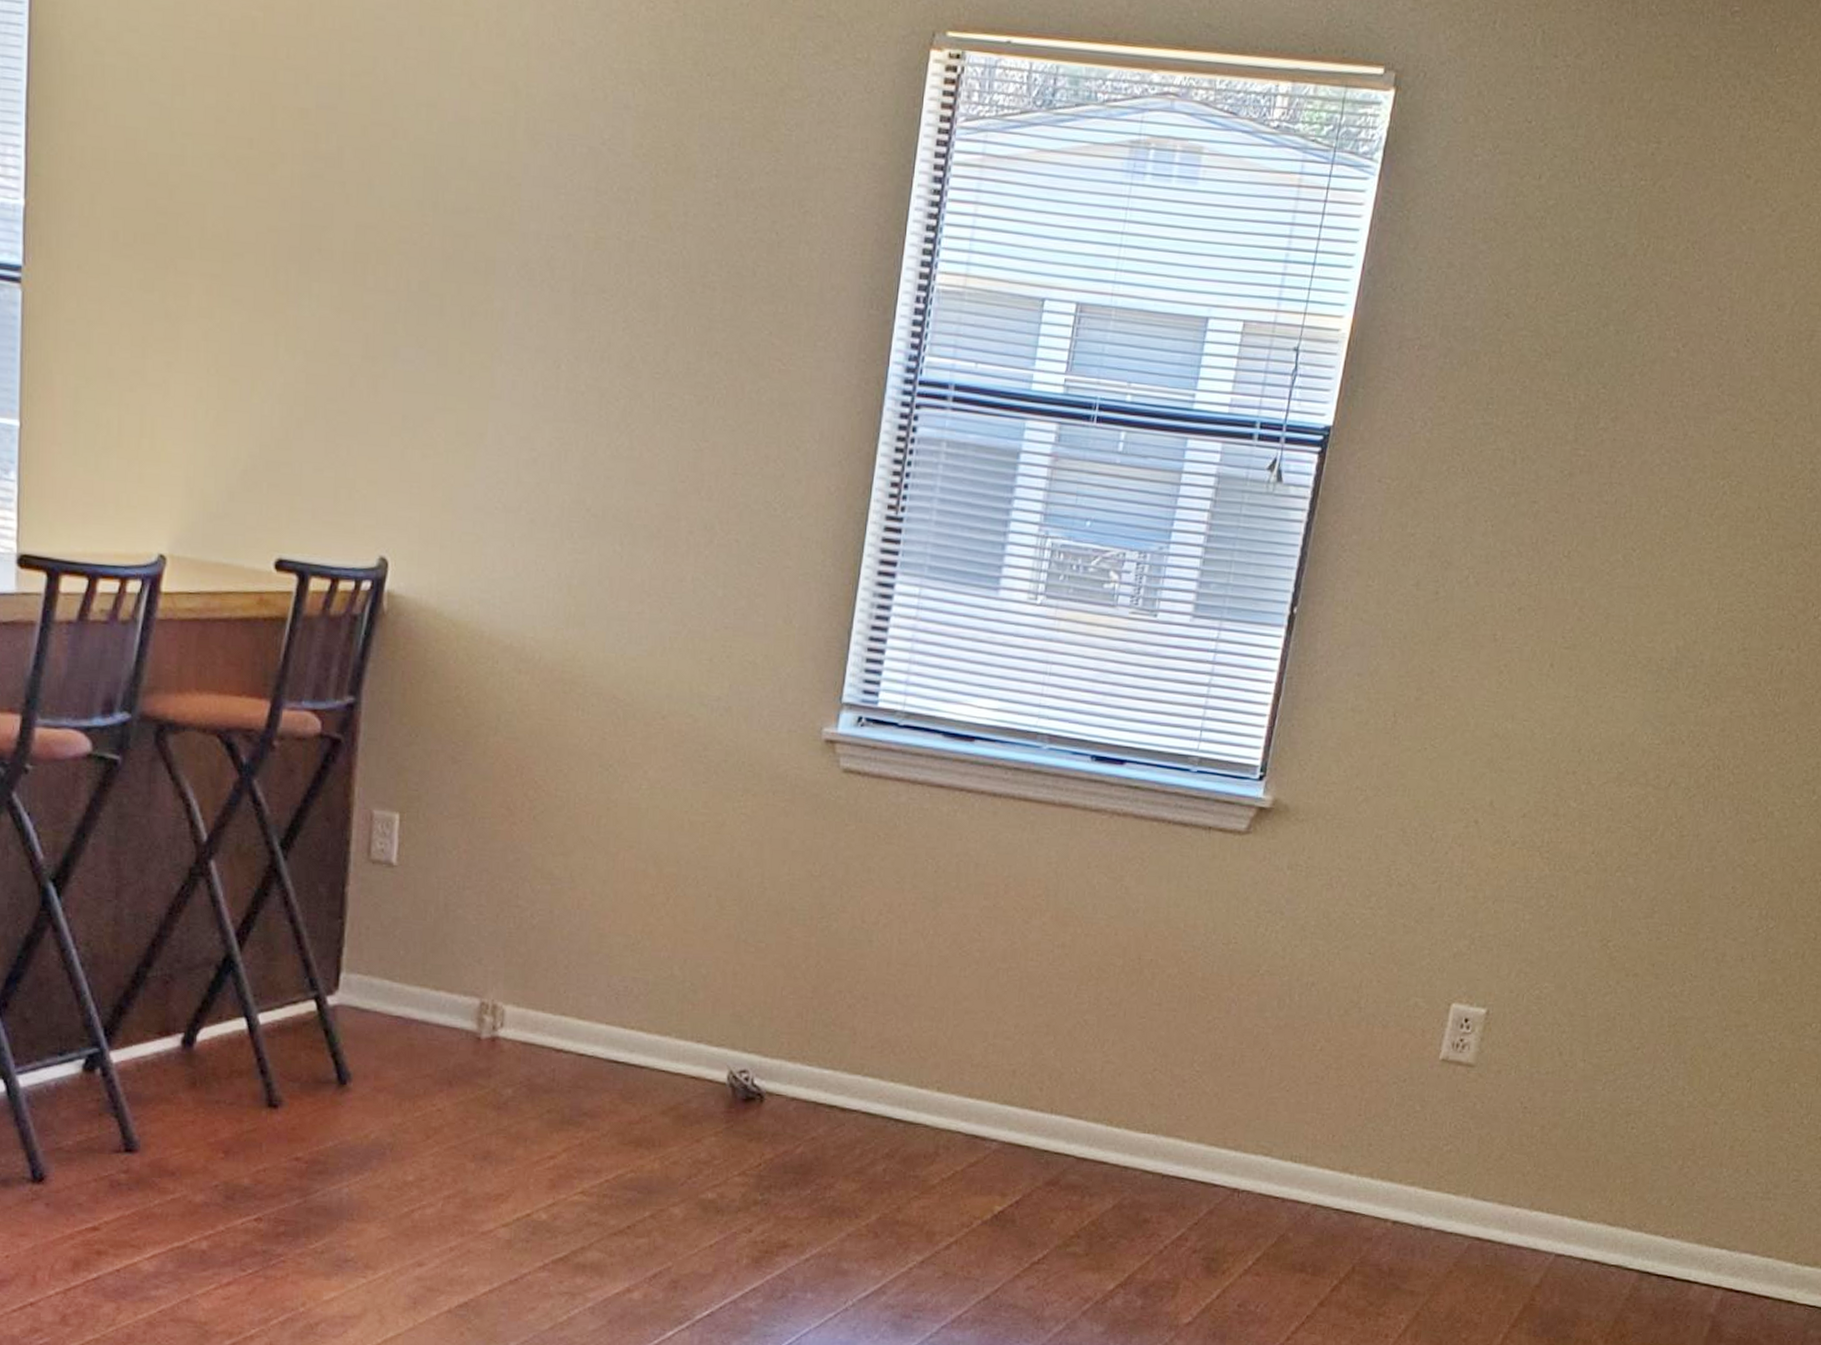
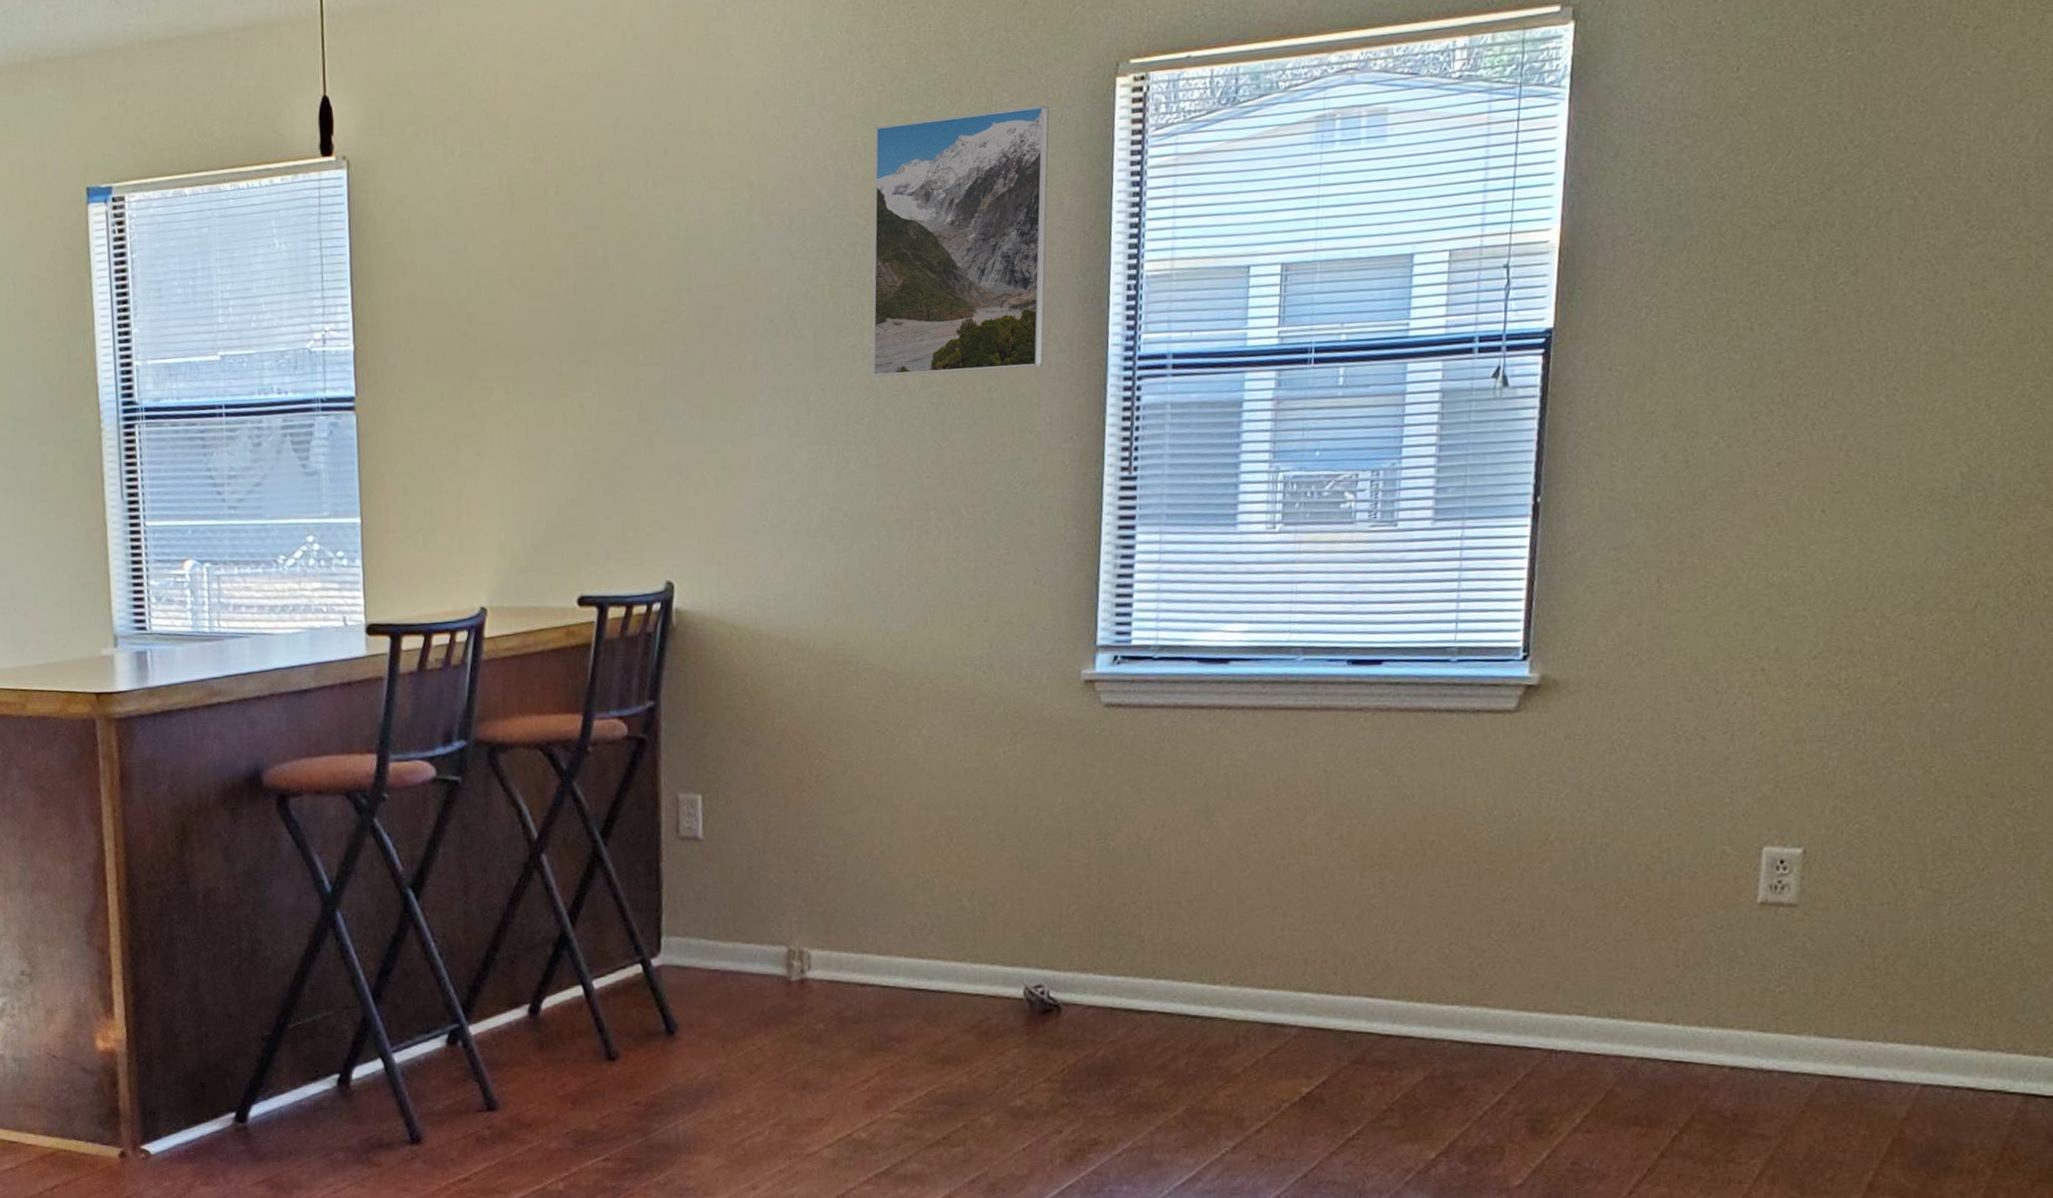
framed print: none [633,51,856,374] -> present [872,105,1049,377]

